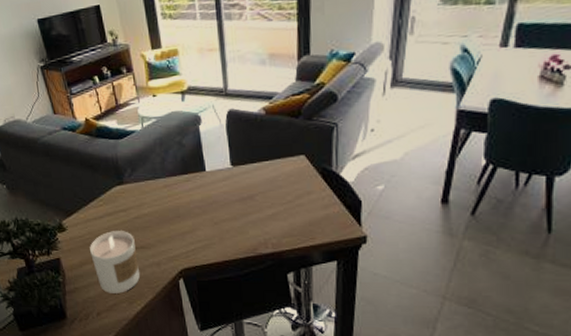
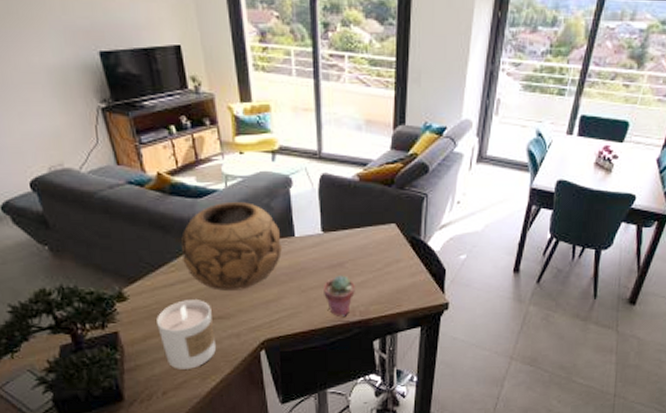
decorative bowl: none [107,141,195,223] -> present [181,202,282,291]
potted succulent: none [235,208,267,248] -> present [324,275,355,316]

